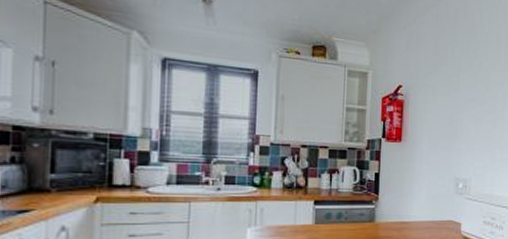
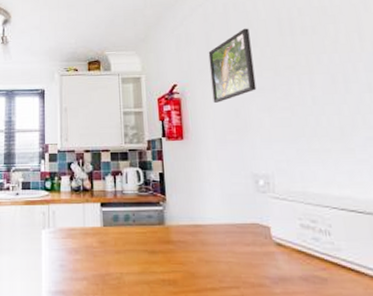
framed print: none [432,38,473,109] -> present [208,28,257,103]

